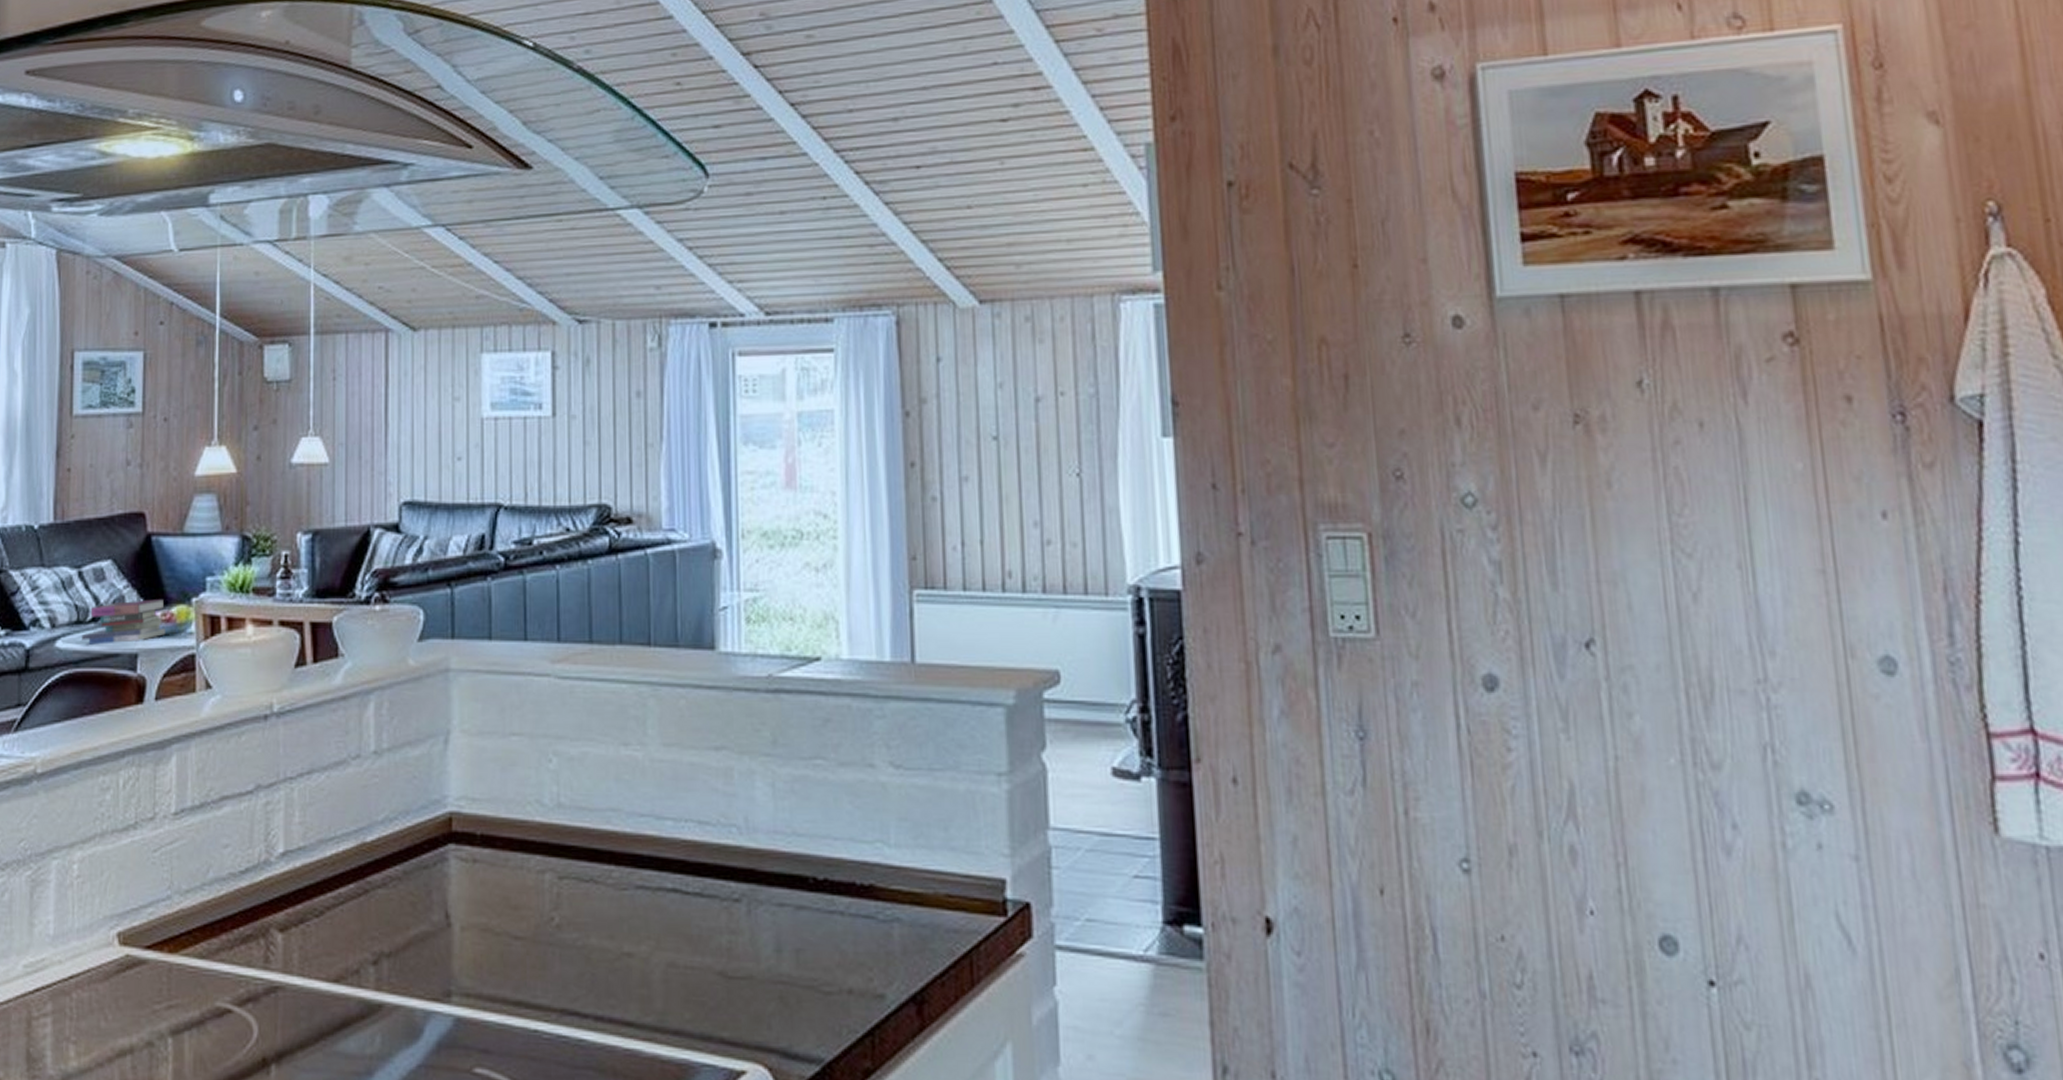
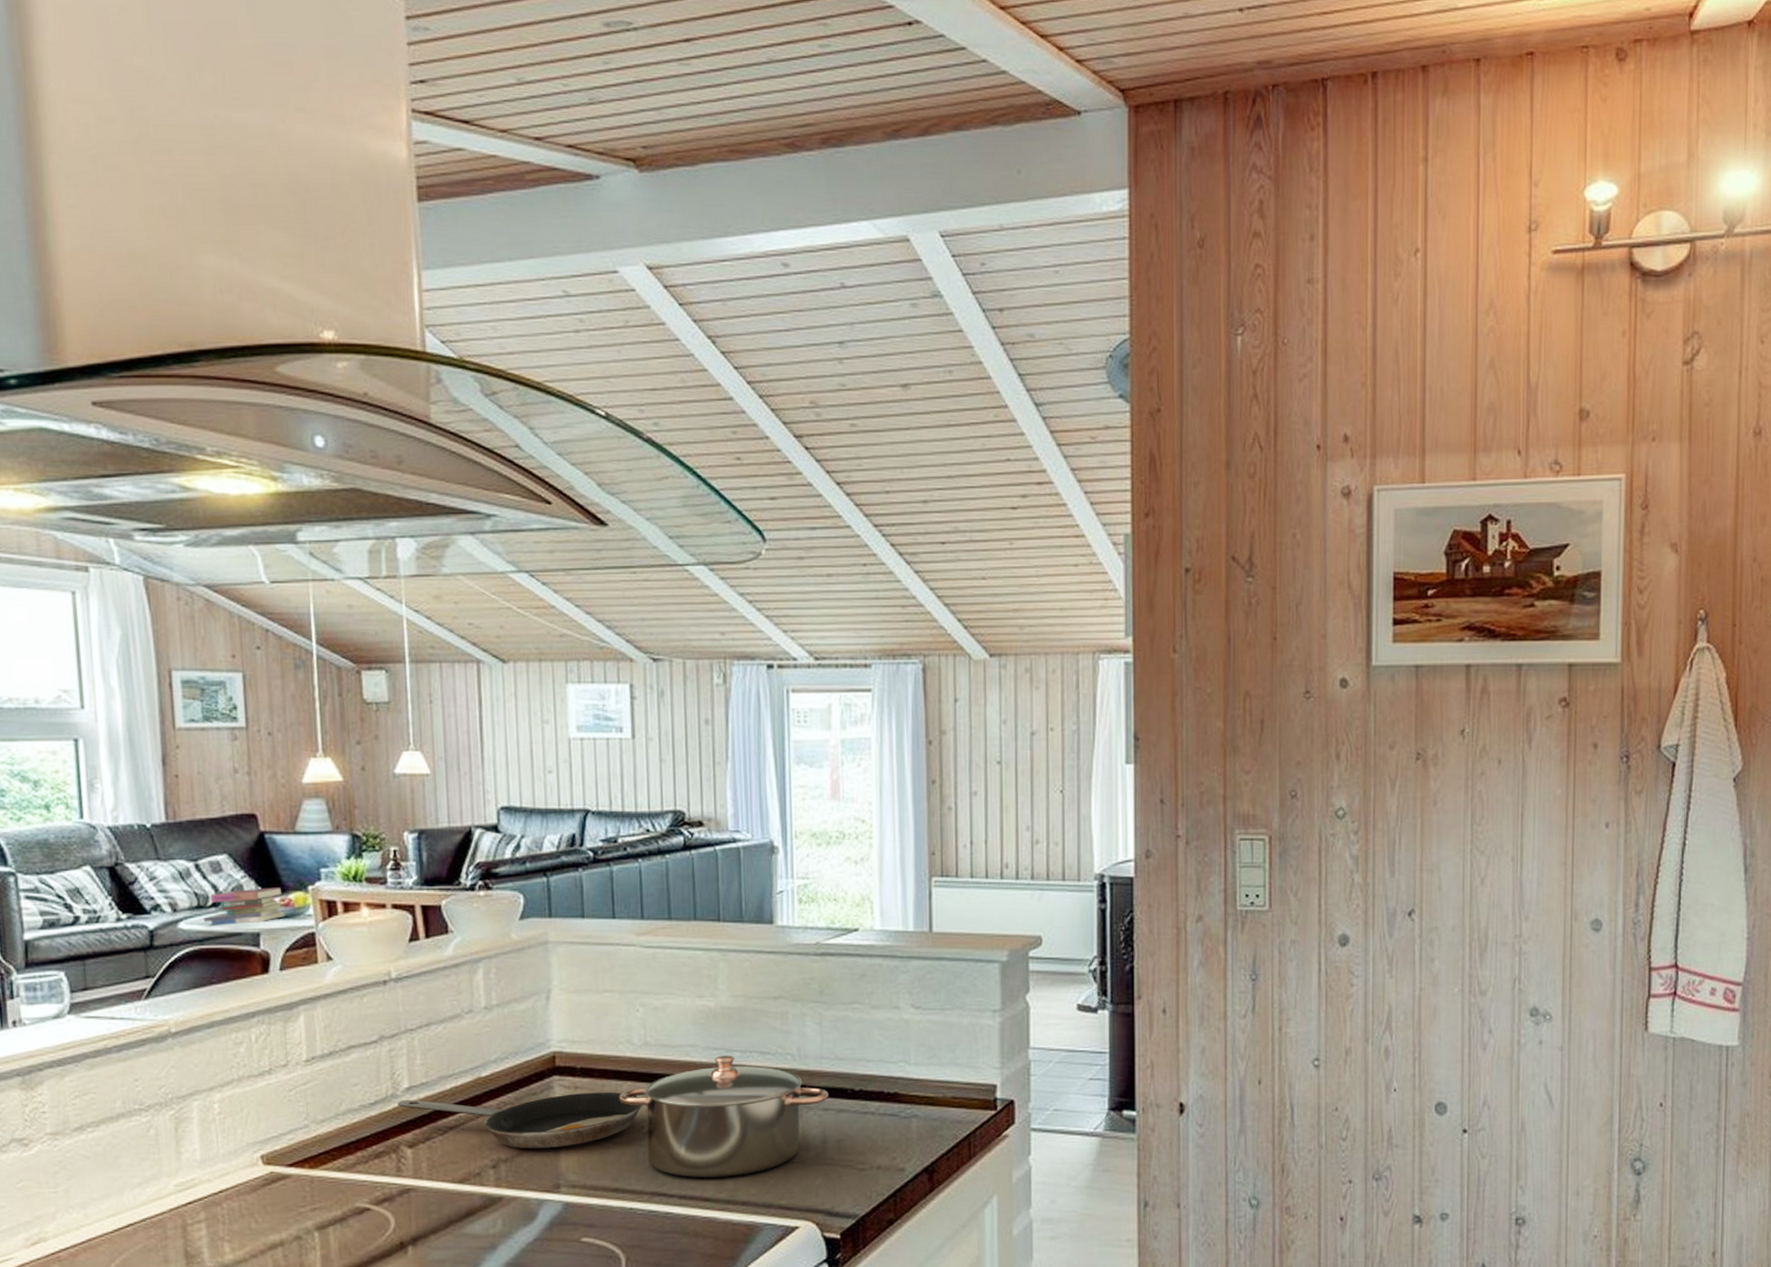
frying pan: none [270,867,553,942] -> present [397,1092,643,1149]
cooking pot: none [526,824,785,995] -> present [619,1055,829,1179]

